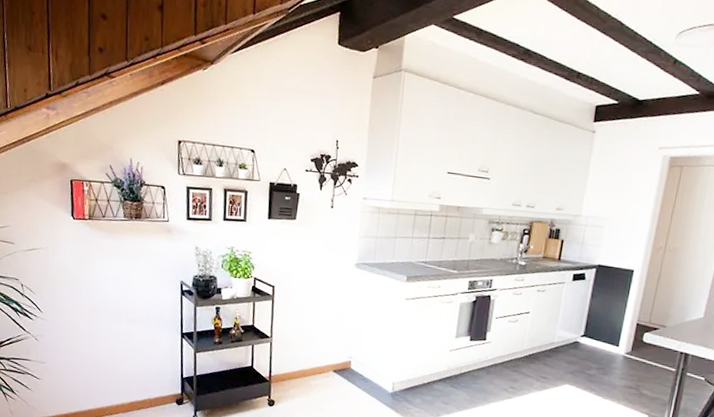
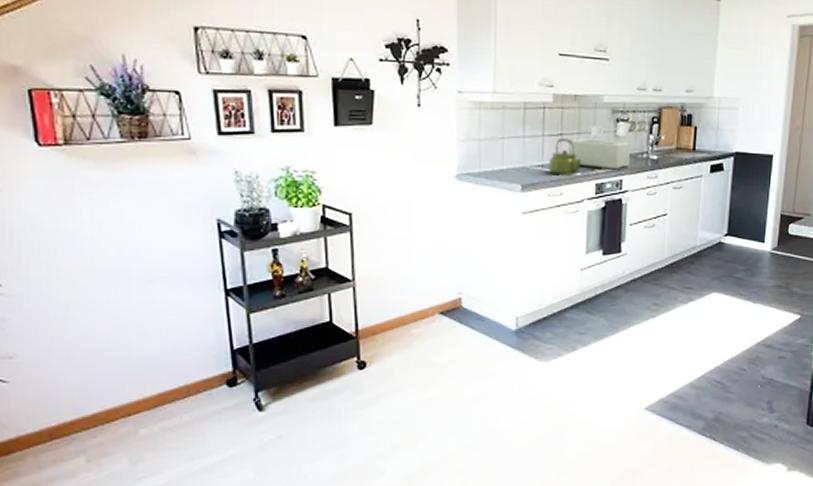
kettle: none [430,241,459,273] -> present [549,138,582,176]
toaster: none [448,242,503,272] -> present [569,138,631,171]

